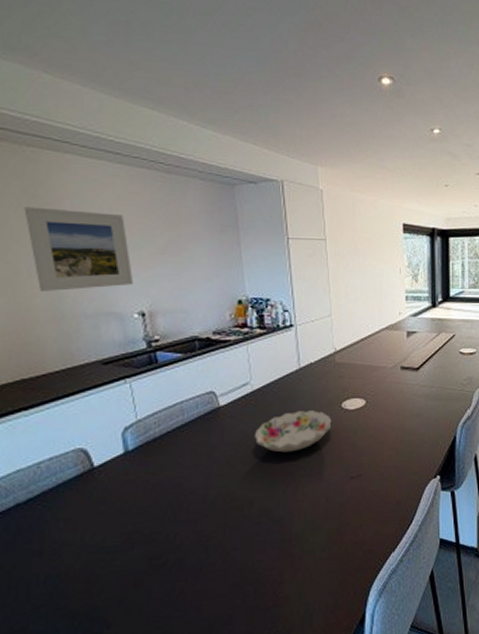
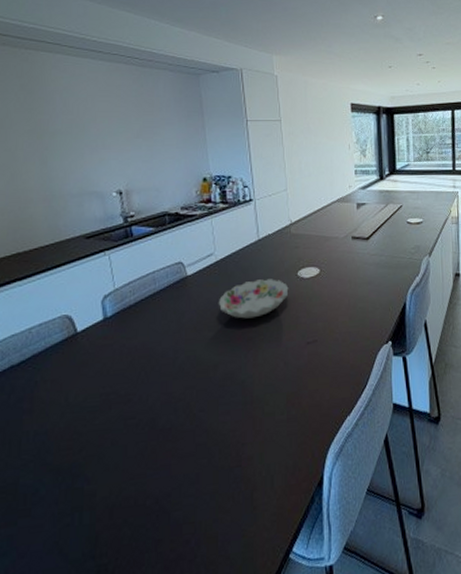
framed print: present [24,206,134,291] -> none [21,101,113,174]

